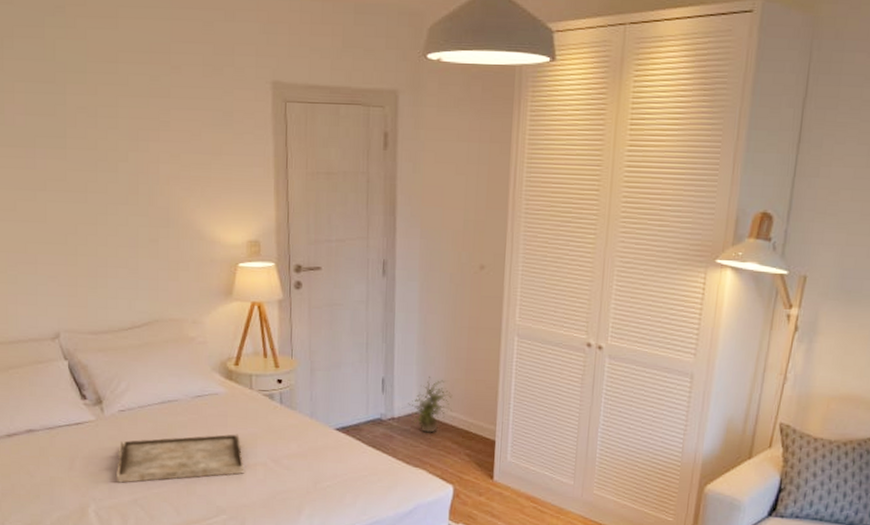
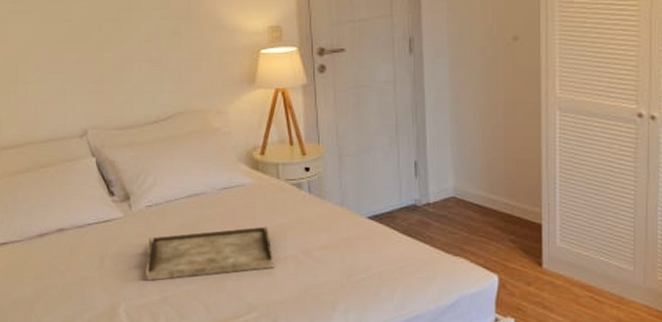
potted plant: present [408,375,453,433] -> none [444,156,493,219]

